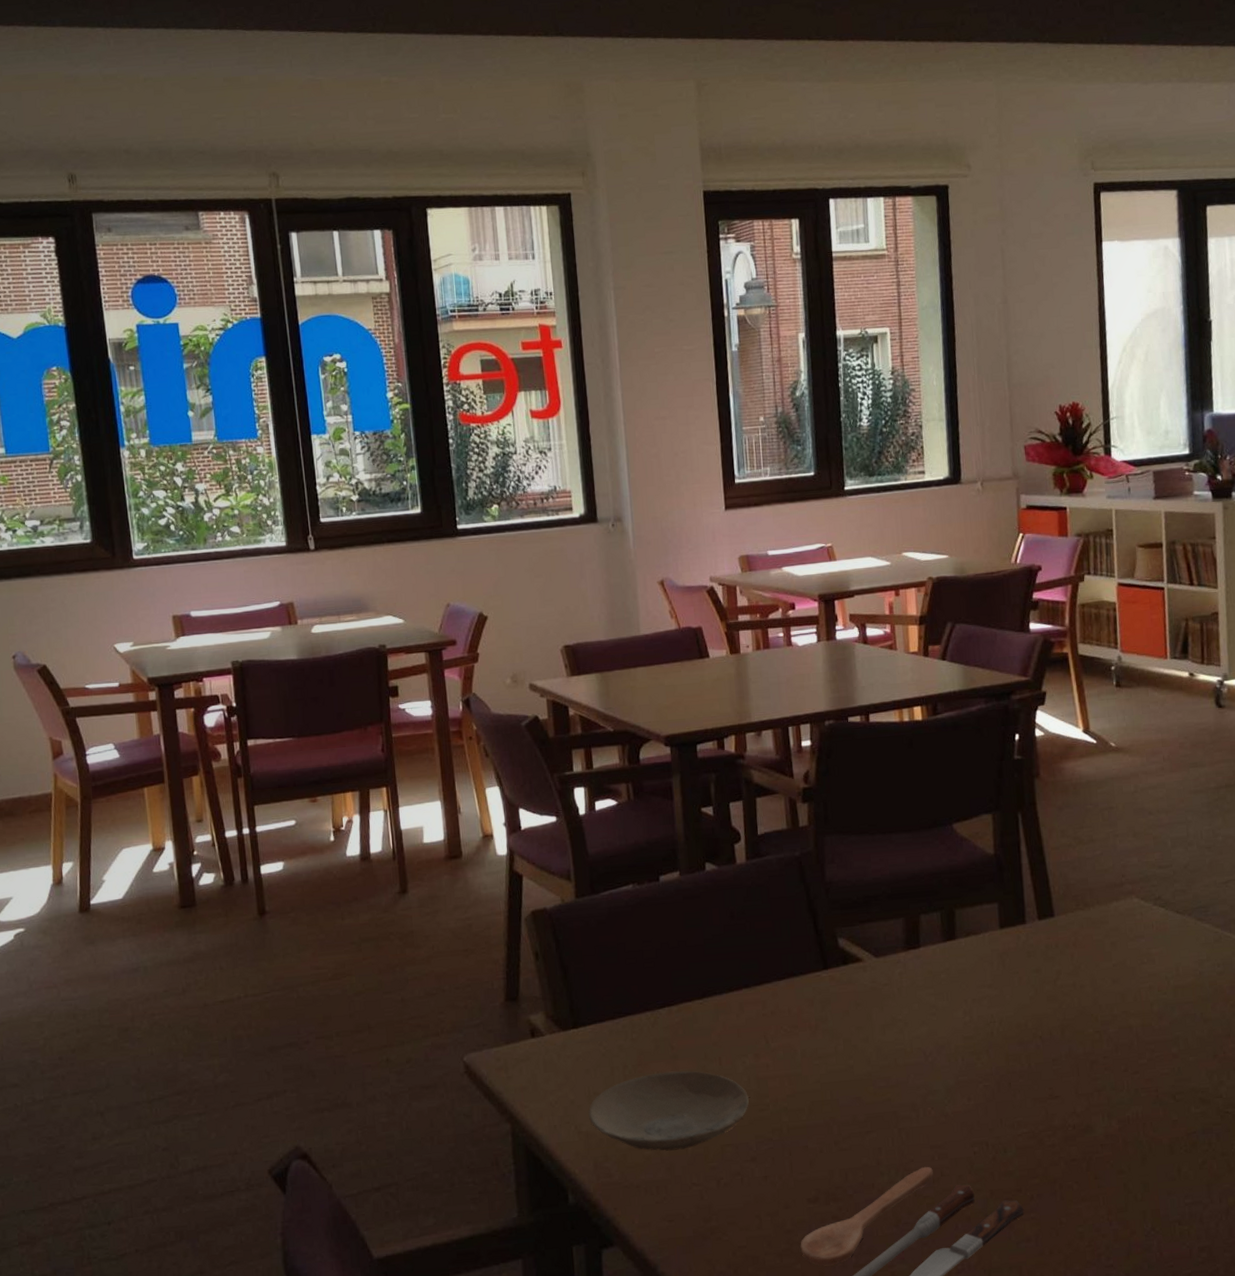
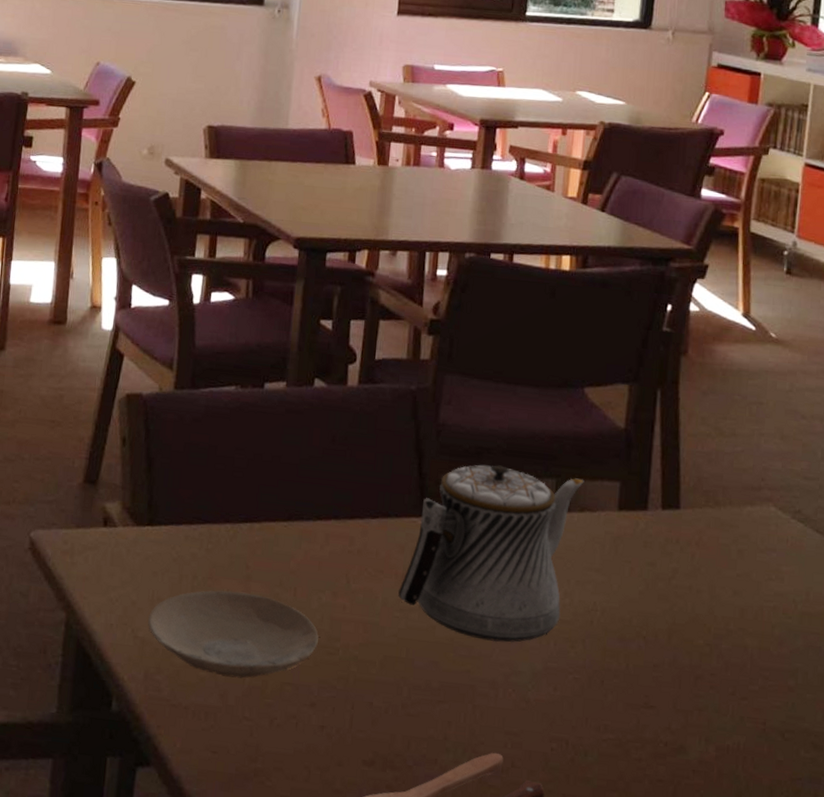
teapot: none [814,907,966,1069] -> present [398,465,584,643]

